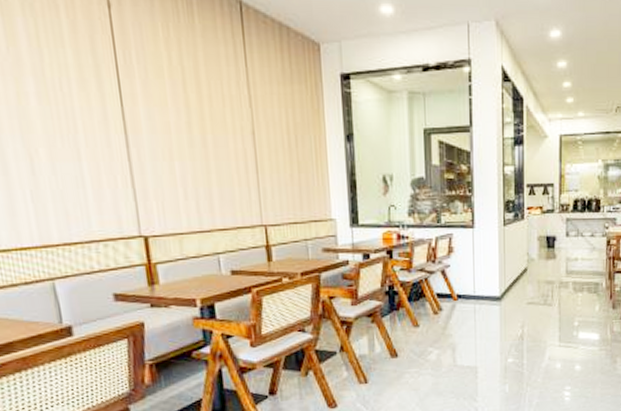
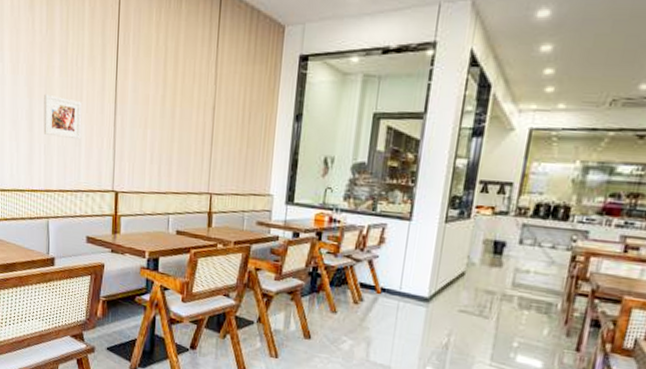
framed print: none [18,127,85,181] -> present [43,94,82,140]

